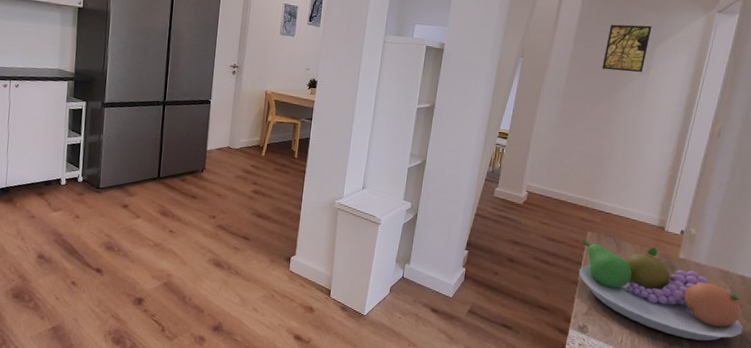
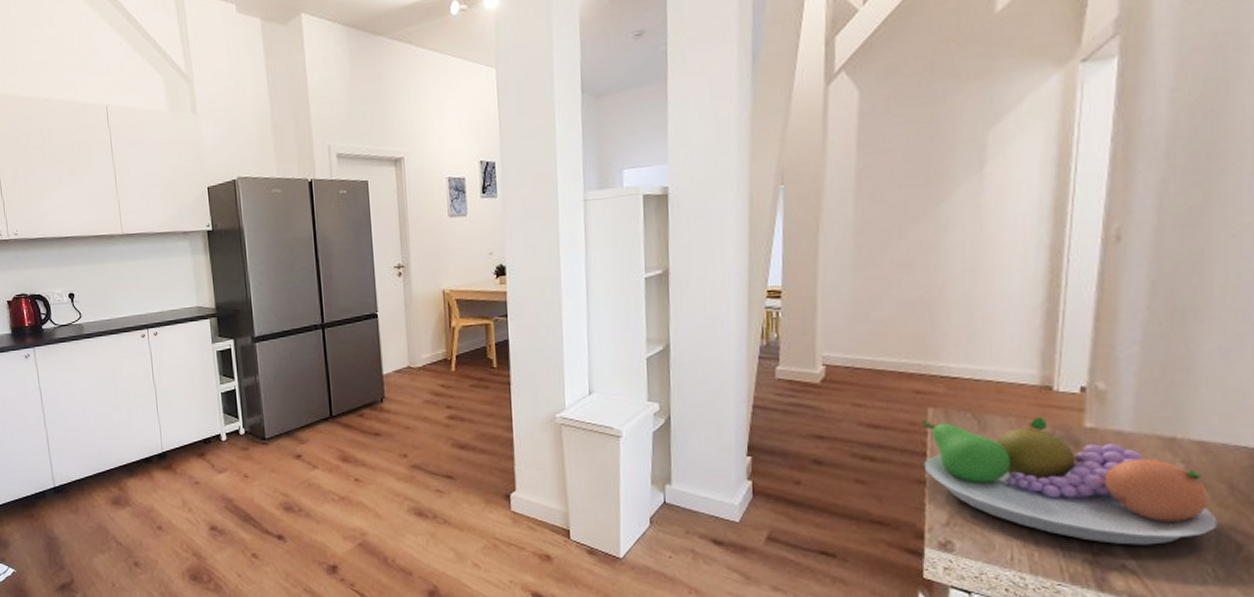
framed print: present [602,24,652,72] -> none [906,103,976,178]

